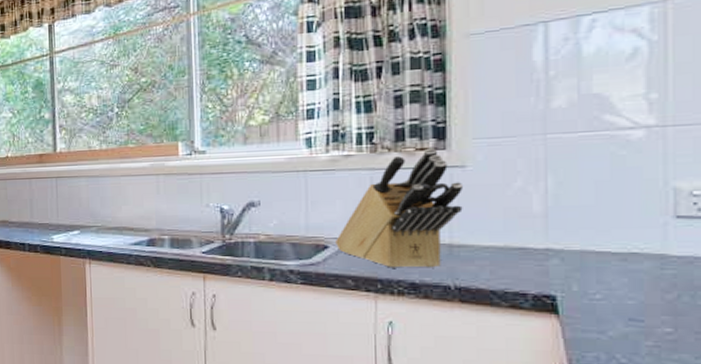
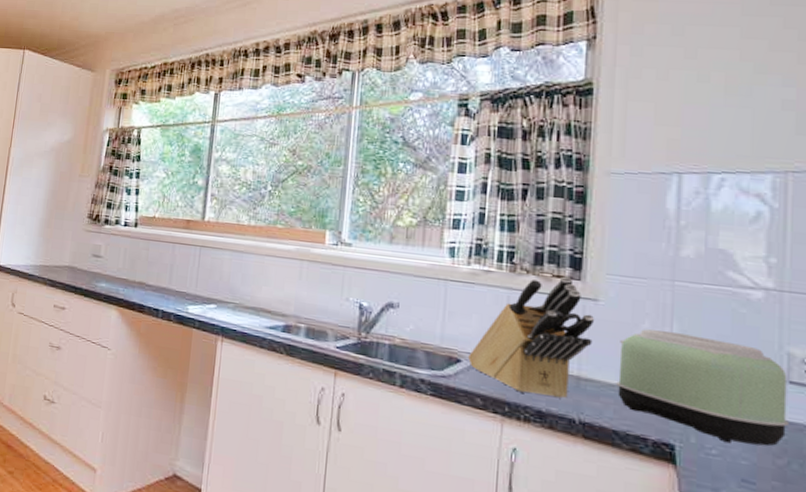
toaster: none [491,185,677,285] -> present [616,329,788,447]

